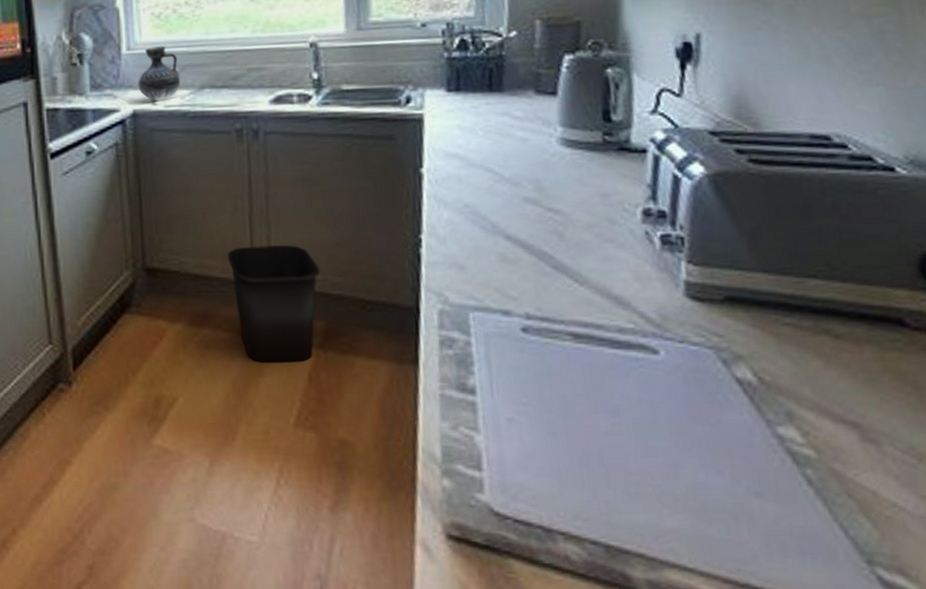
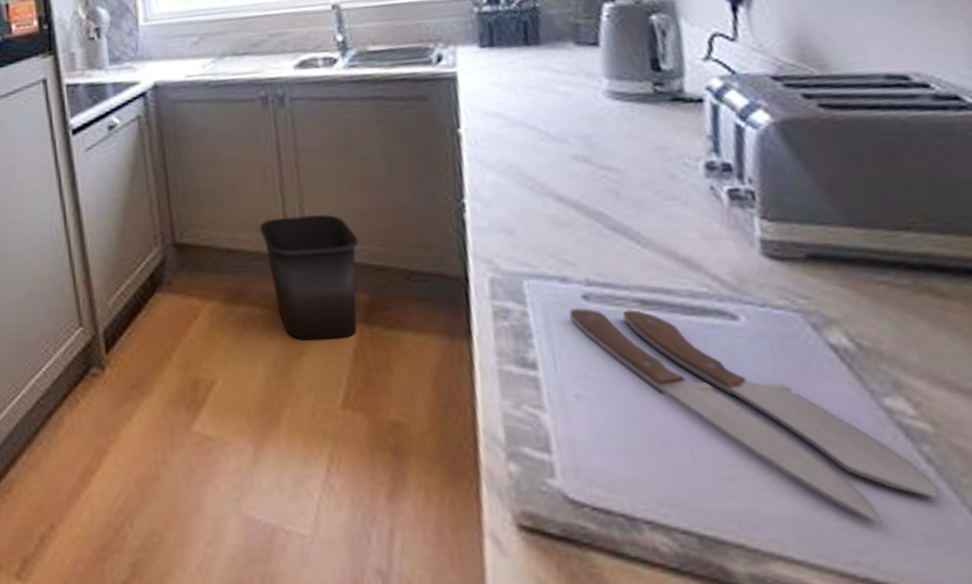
ceramic jug: present [138,45,181,102] -> none [157,15,201,73]
kitchen knife: none [508,340,816,538] -> present [569,308,940,524]

